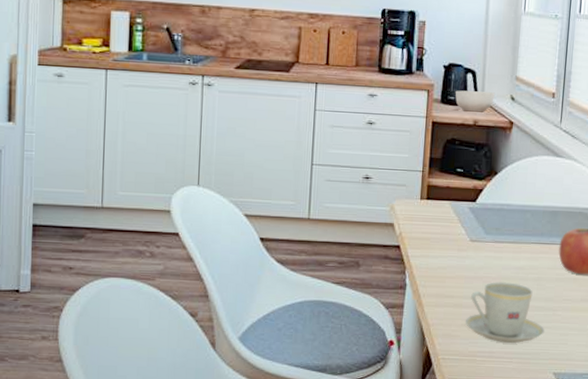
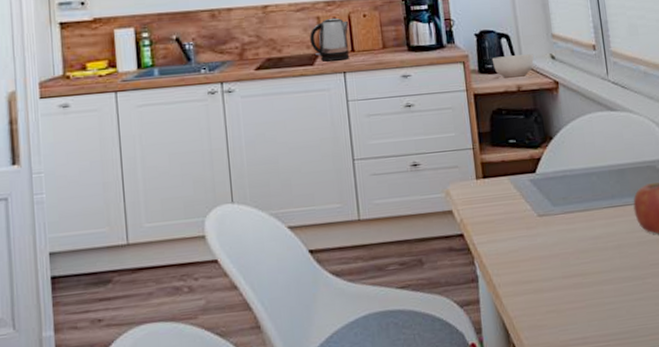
kettle: none [289,30,327,72] -> present [310,17,350,62]
teacup: present [465,282,544,343] -> none [549,254,638,325]

